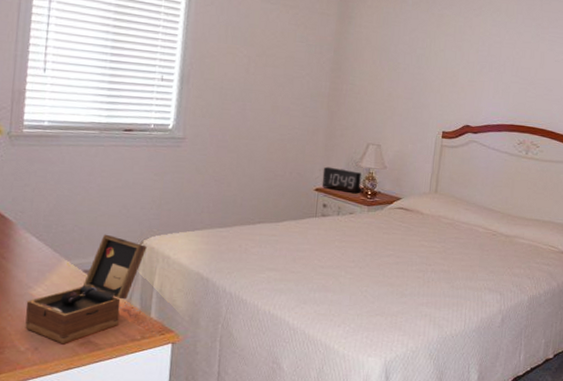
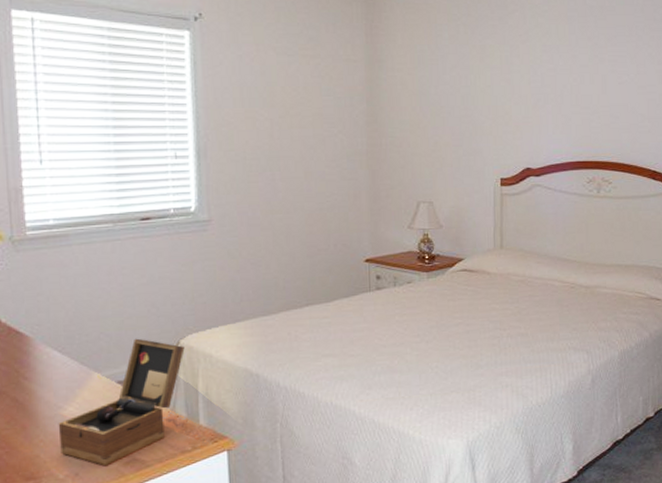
alarm clock: present [321,166,362,194] -> none [371,233,418,260]

